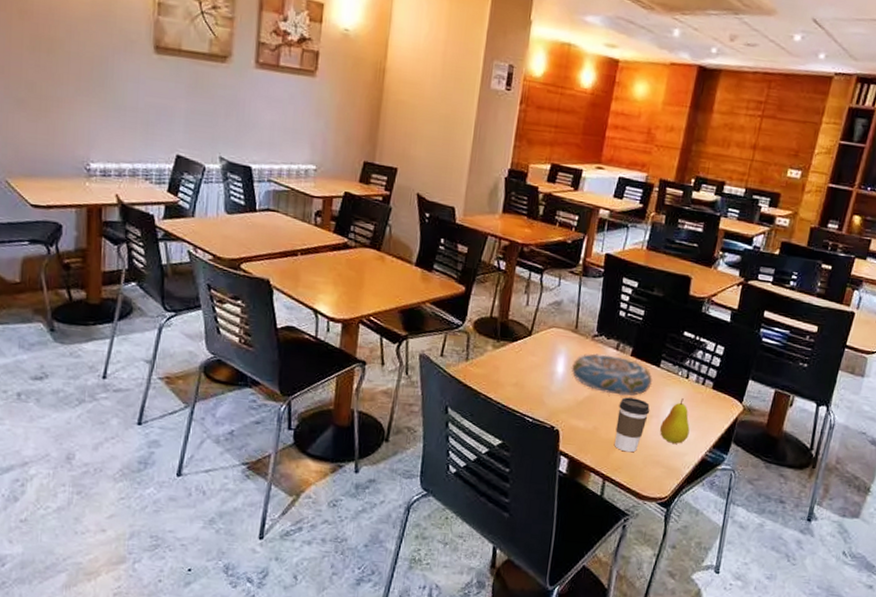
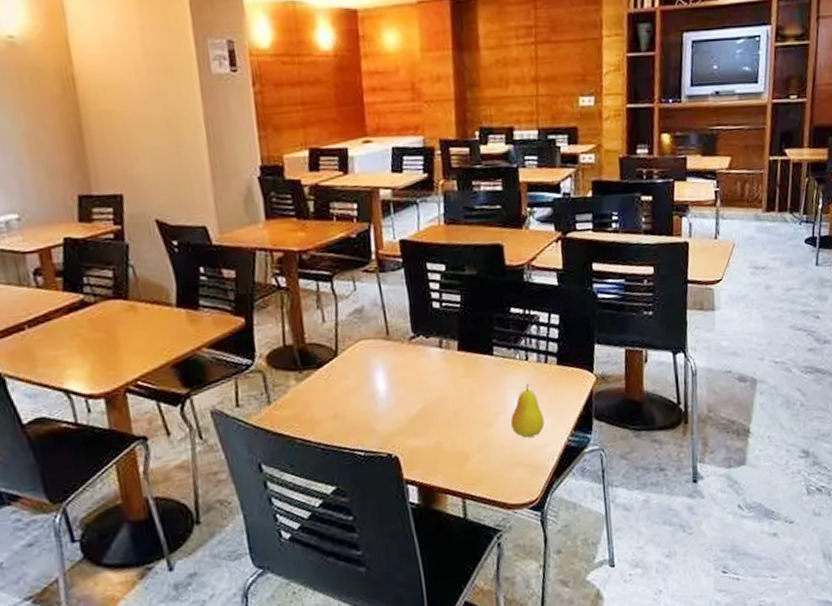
decorative bowl: present [572,353,653,396] -> none [394,354,490,401]
coffee cup: present [614,397,650,453] -> none [458,397,496,461]

